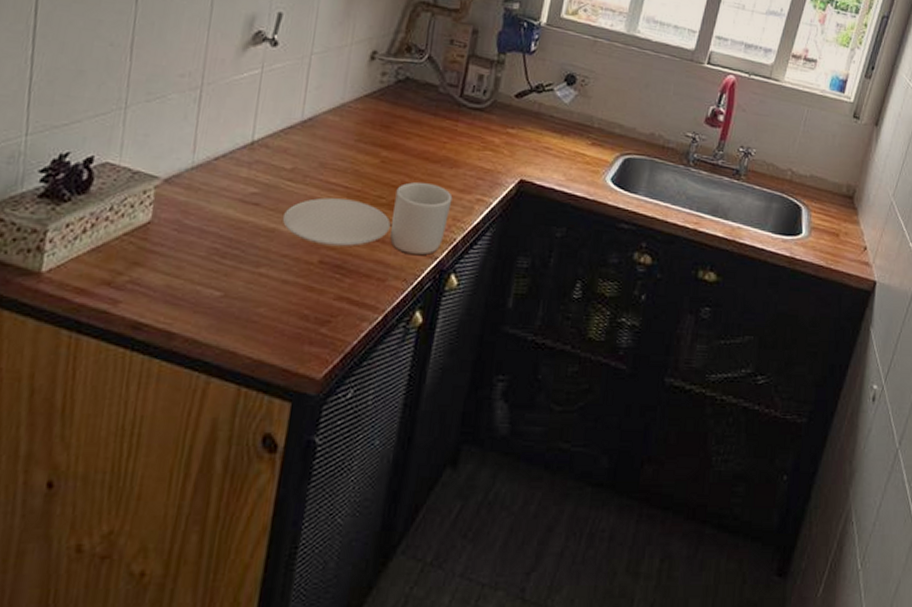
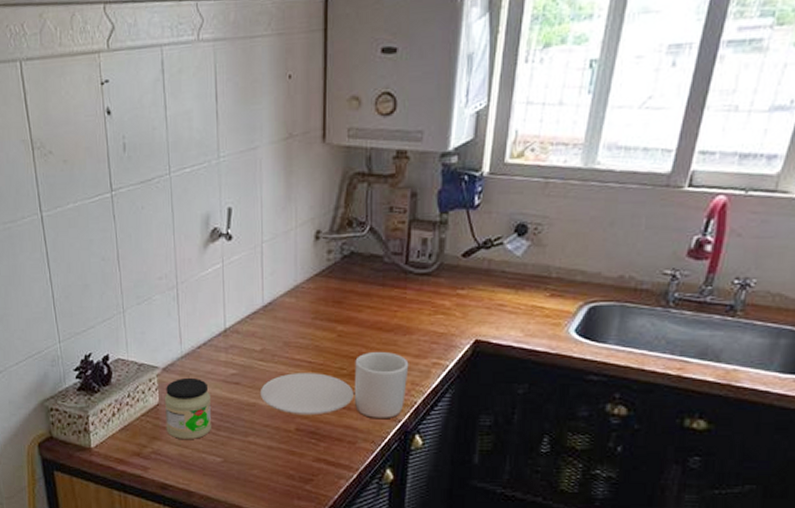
jar: none [154,192,221,268] -> present [164,377,212,440]

